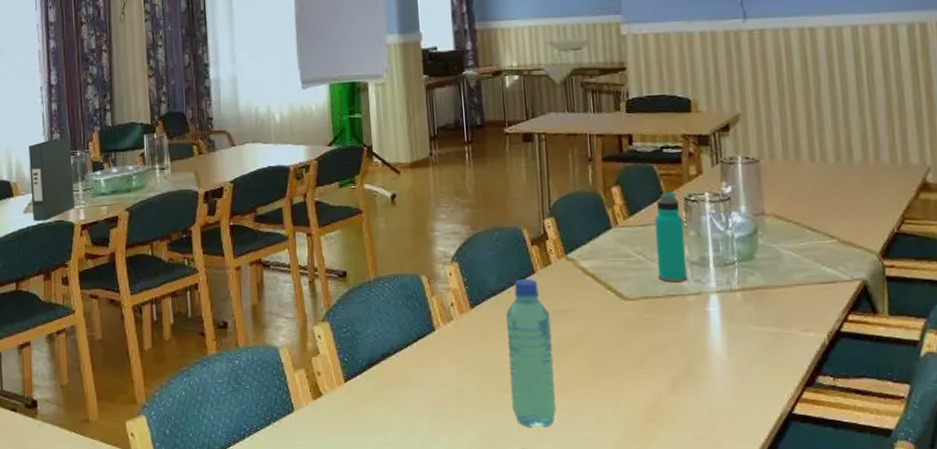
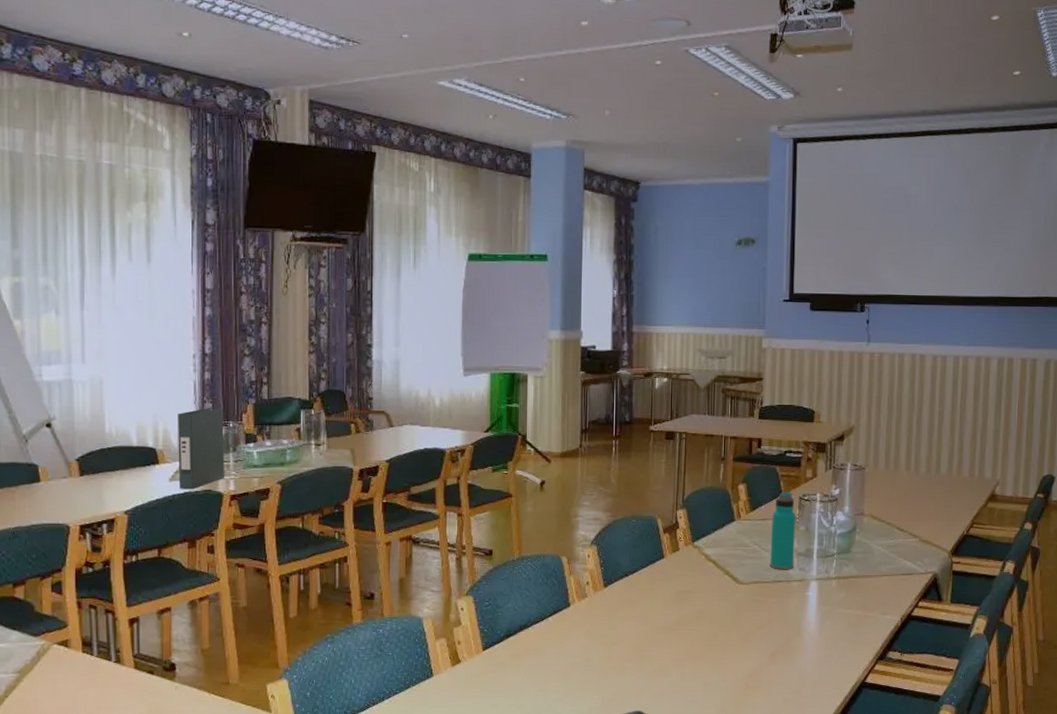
water bottle: present [506,279,556,427] -> none [632,563,674,692]

